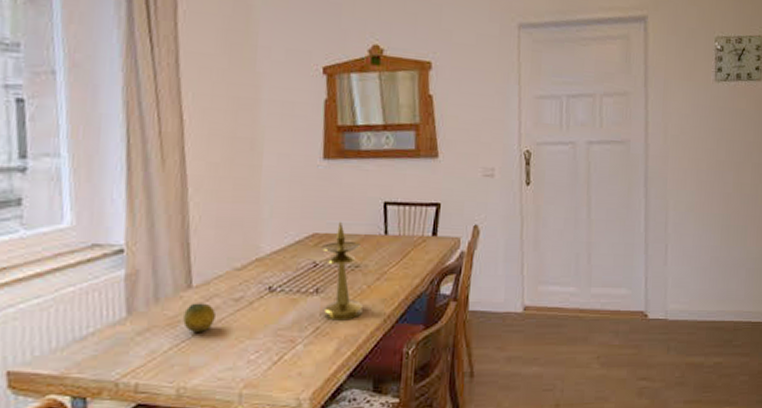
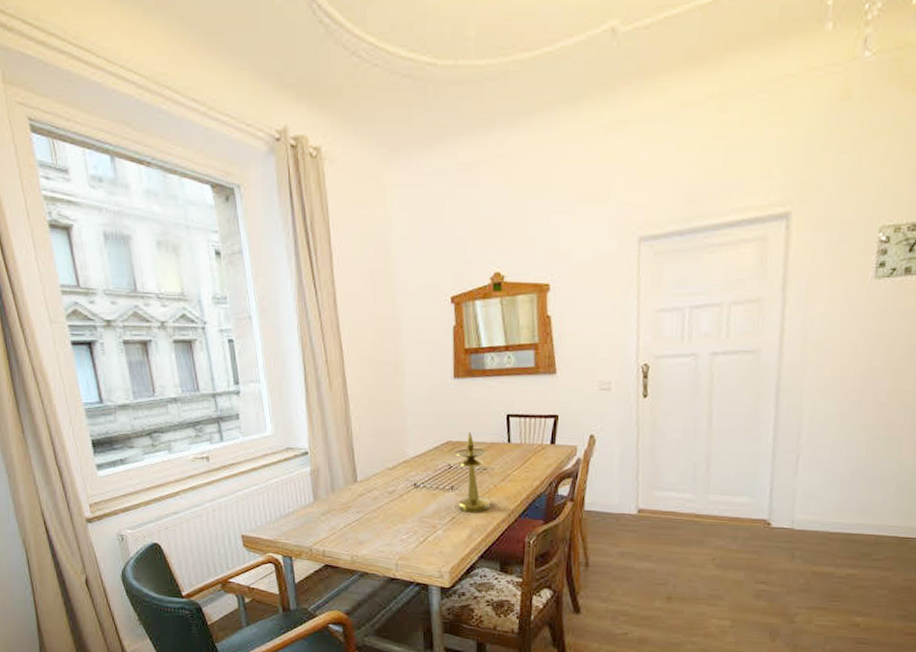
fruit: present [183,303,216,332] -> none [353,493,375,516]

